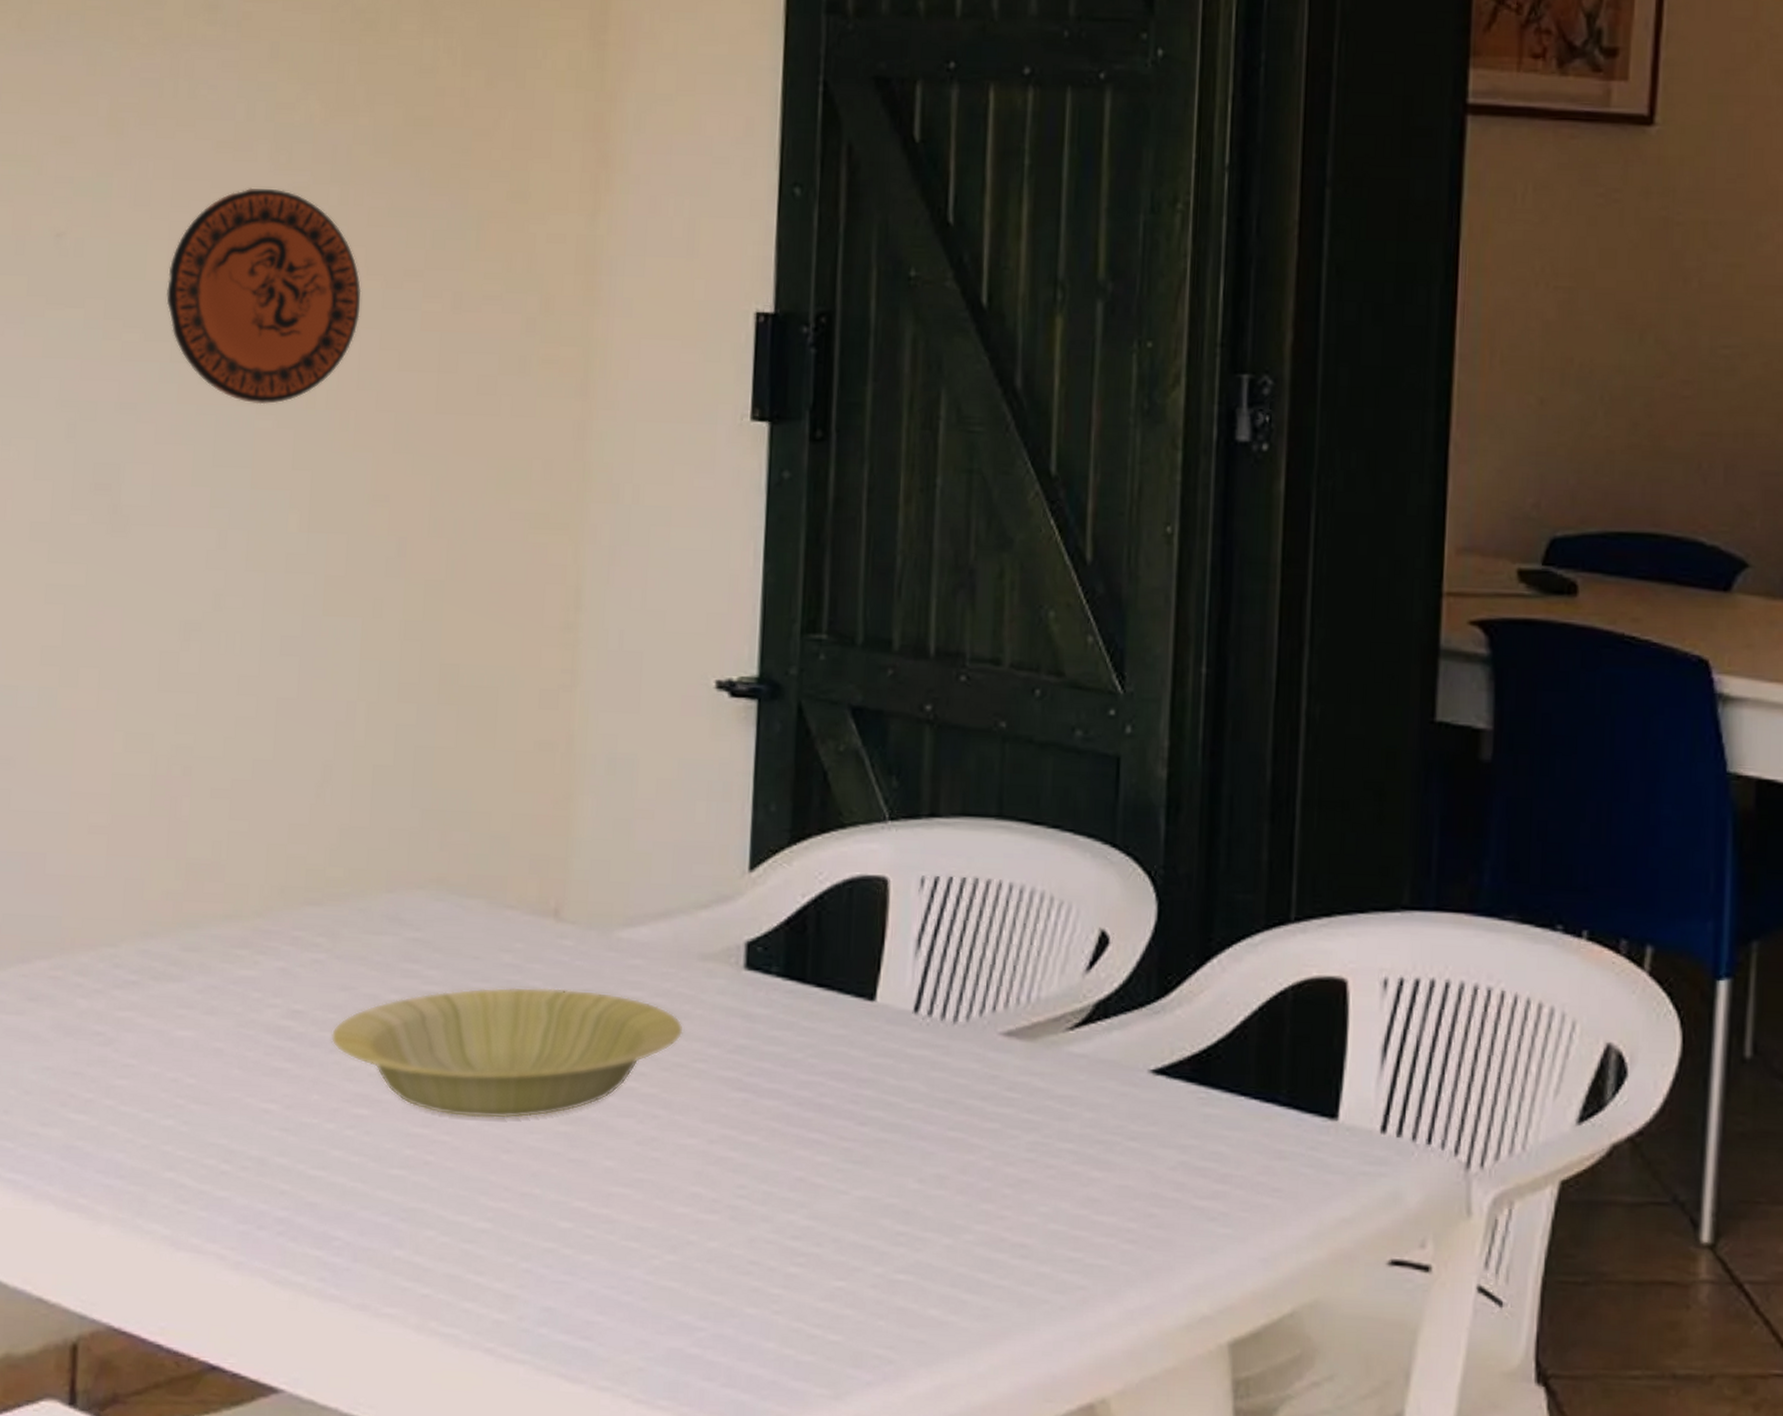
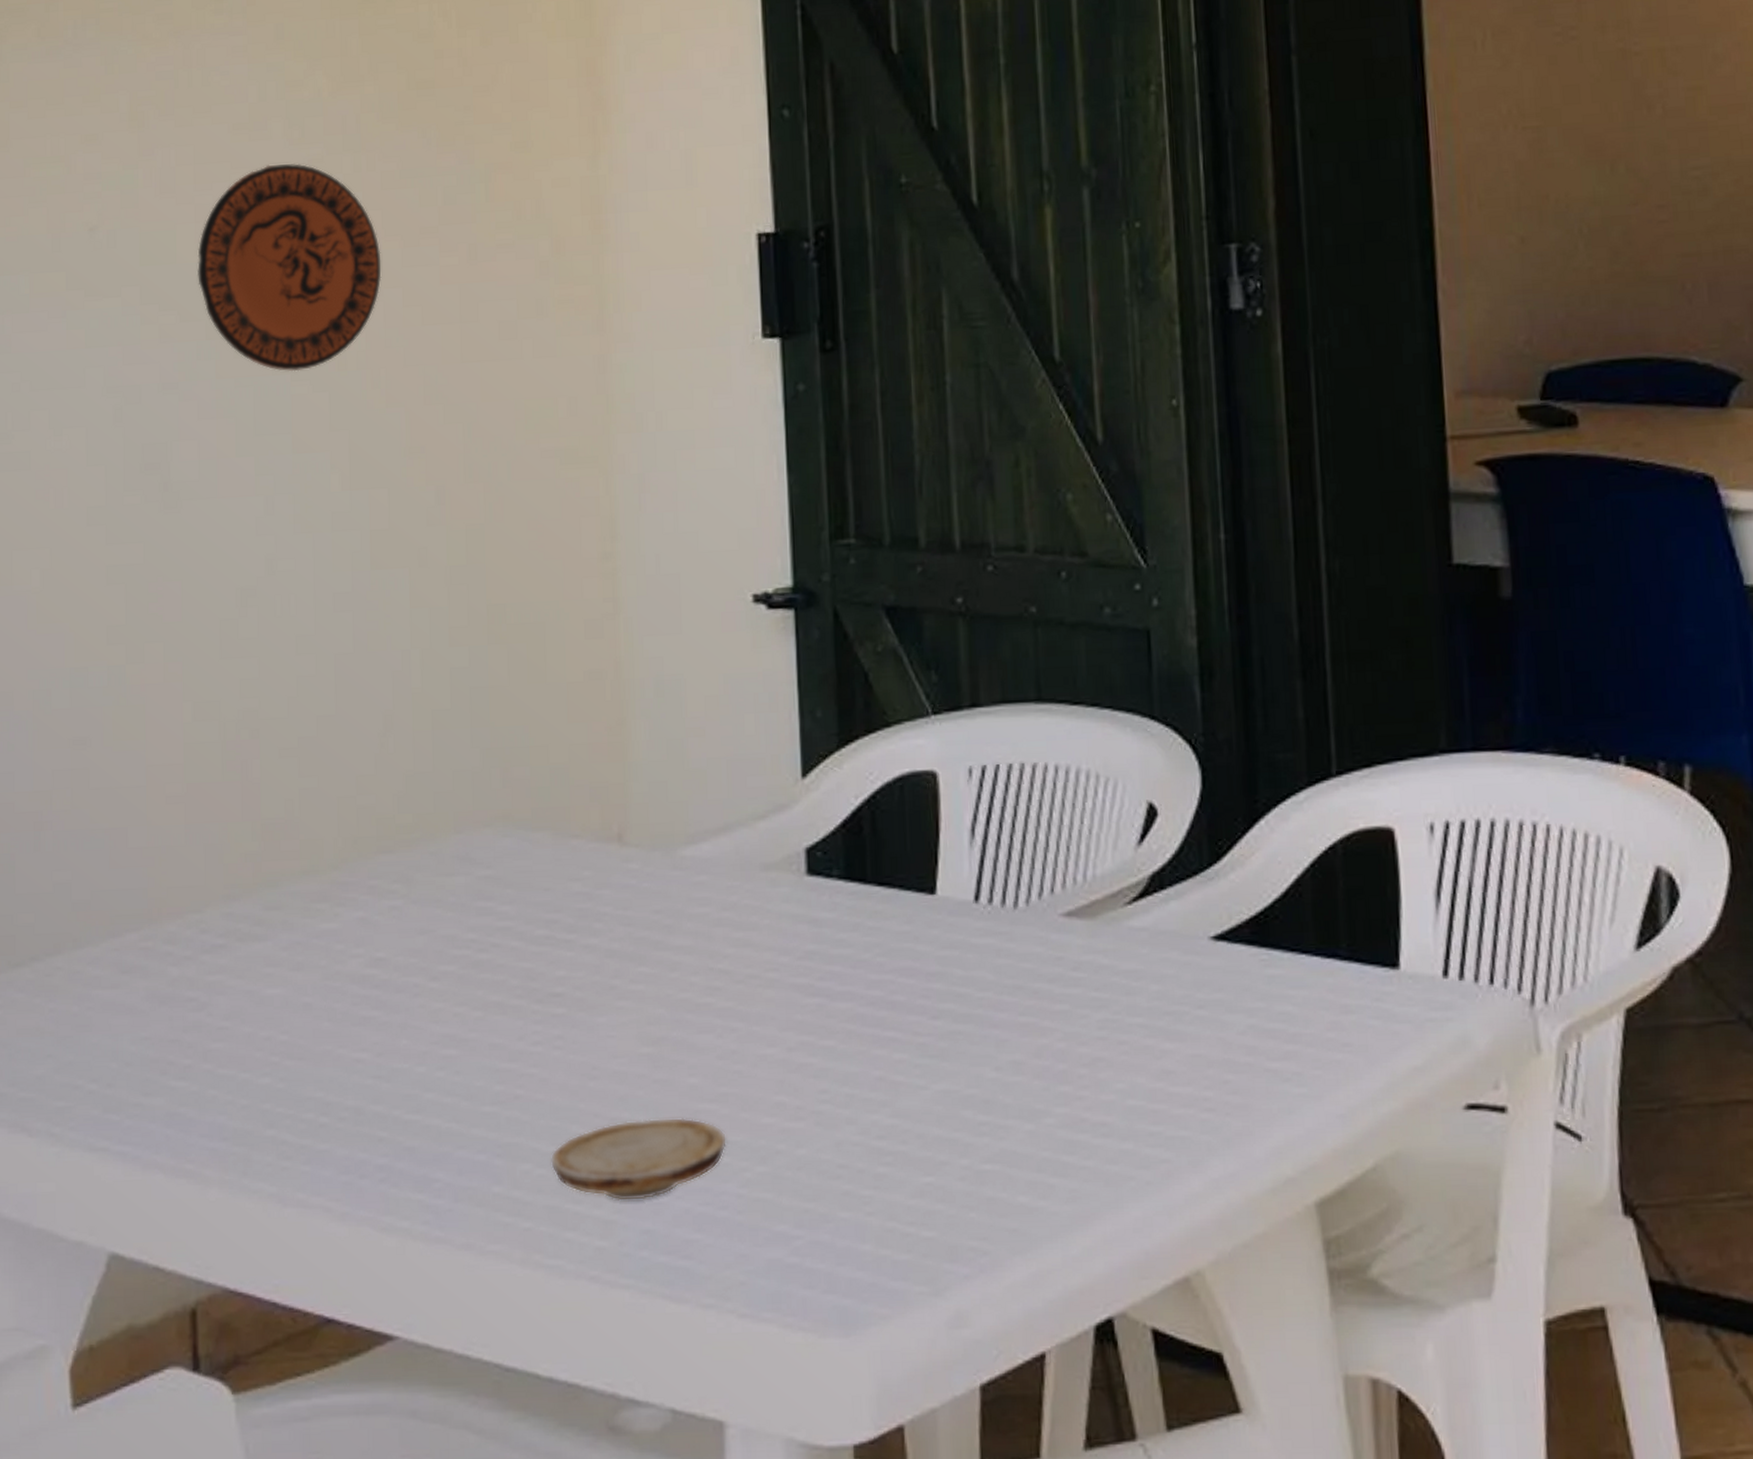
bowl: present [330,986,683,1119] -> none [414,911,753,1049]
wood slice: none [454,1196,639,1278] -> present [550,1117,728,1202]

